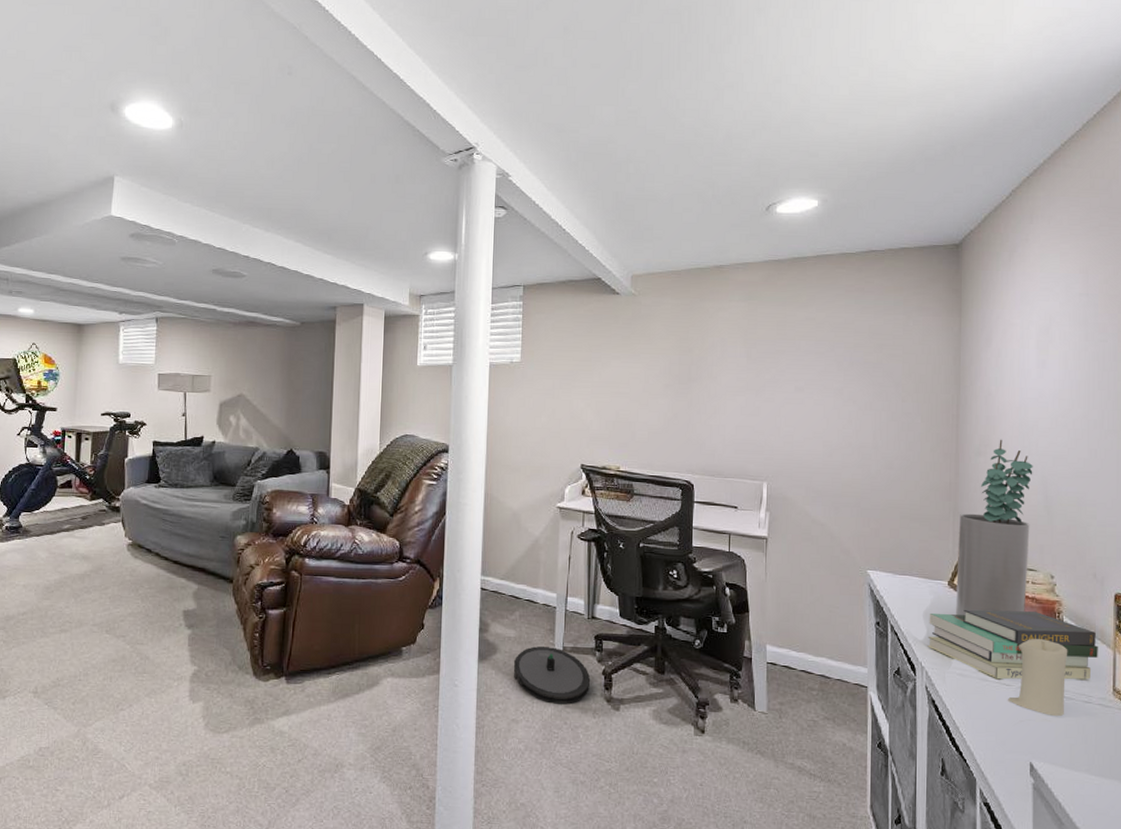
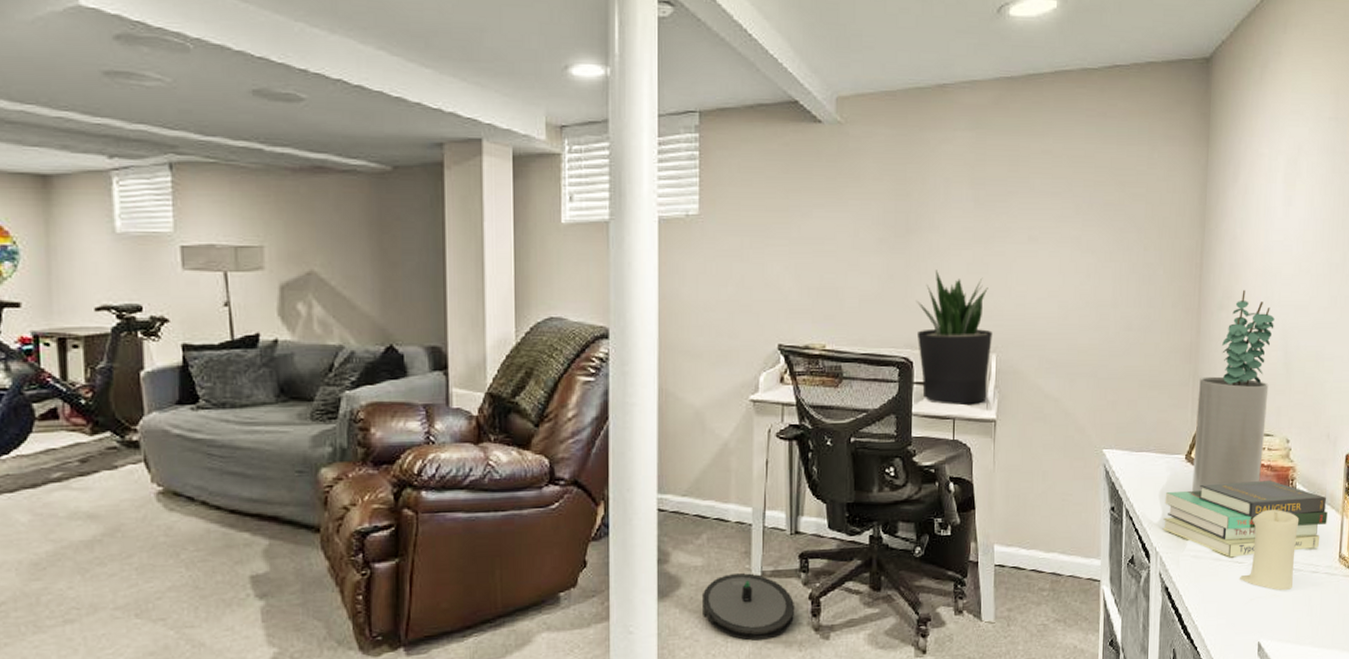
planter: none [697,411,764,523] -> present [916,270,993,405]

